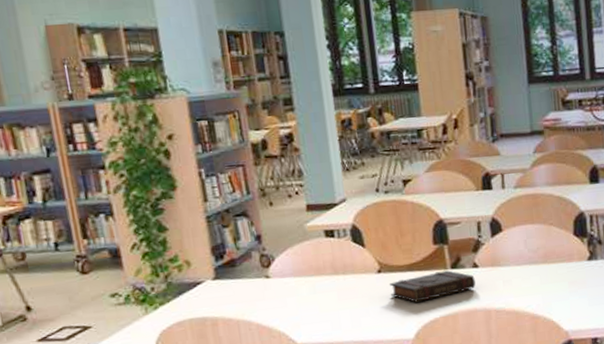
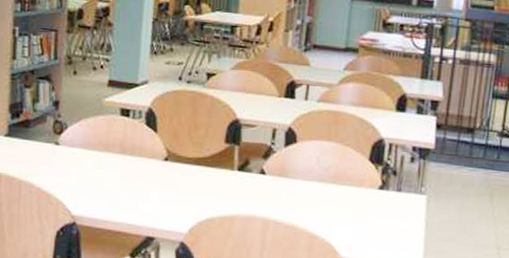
book: present [389,270,476,302] -> none [172,171,260,198]

